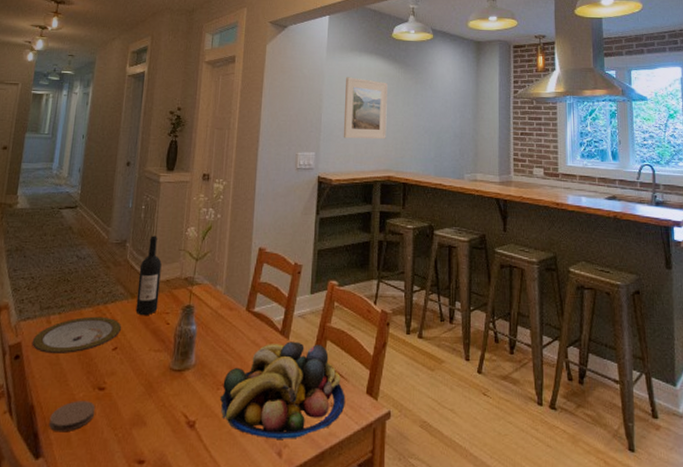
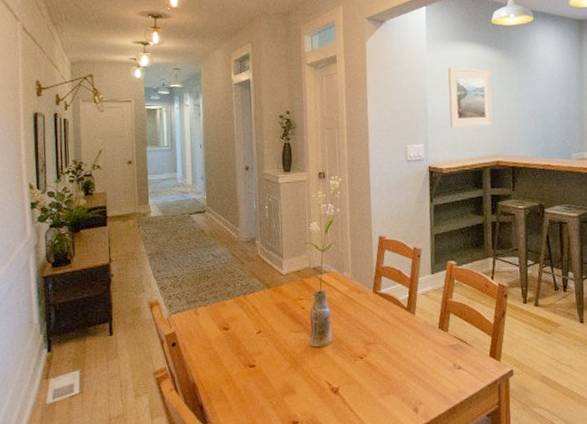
plate: present [31,316,122,353] -> none [184,306,263,340]
coaster: present [49,401,96,432] -> none [211,377,250,403]
wine bottle: present [135,235,162,316] -> none [271,232,292,303]
fruit bowl: present [220,341,346,439] -> none [358,316,471,399]

